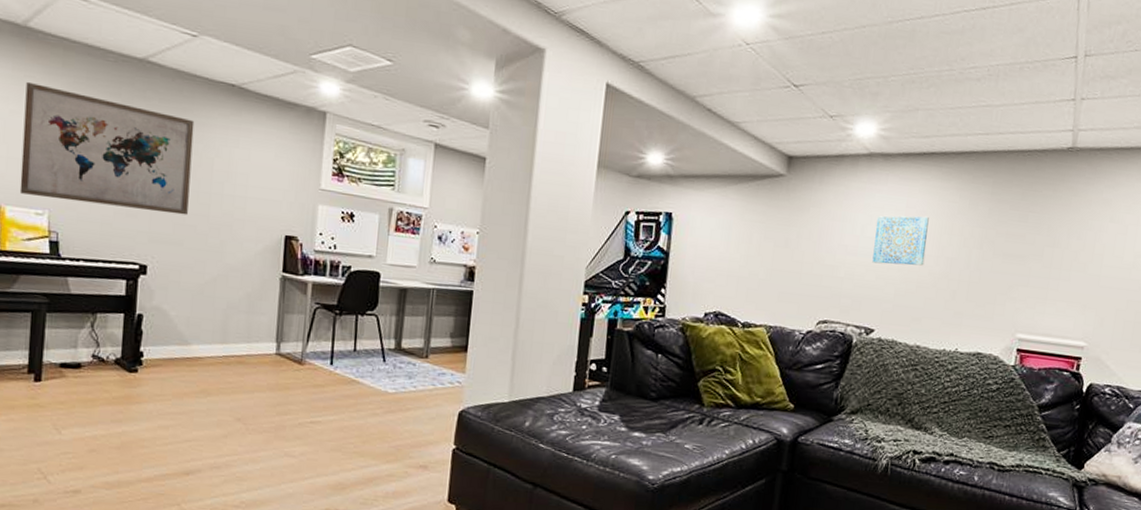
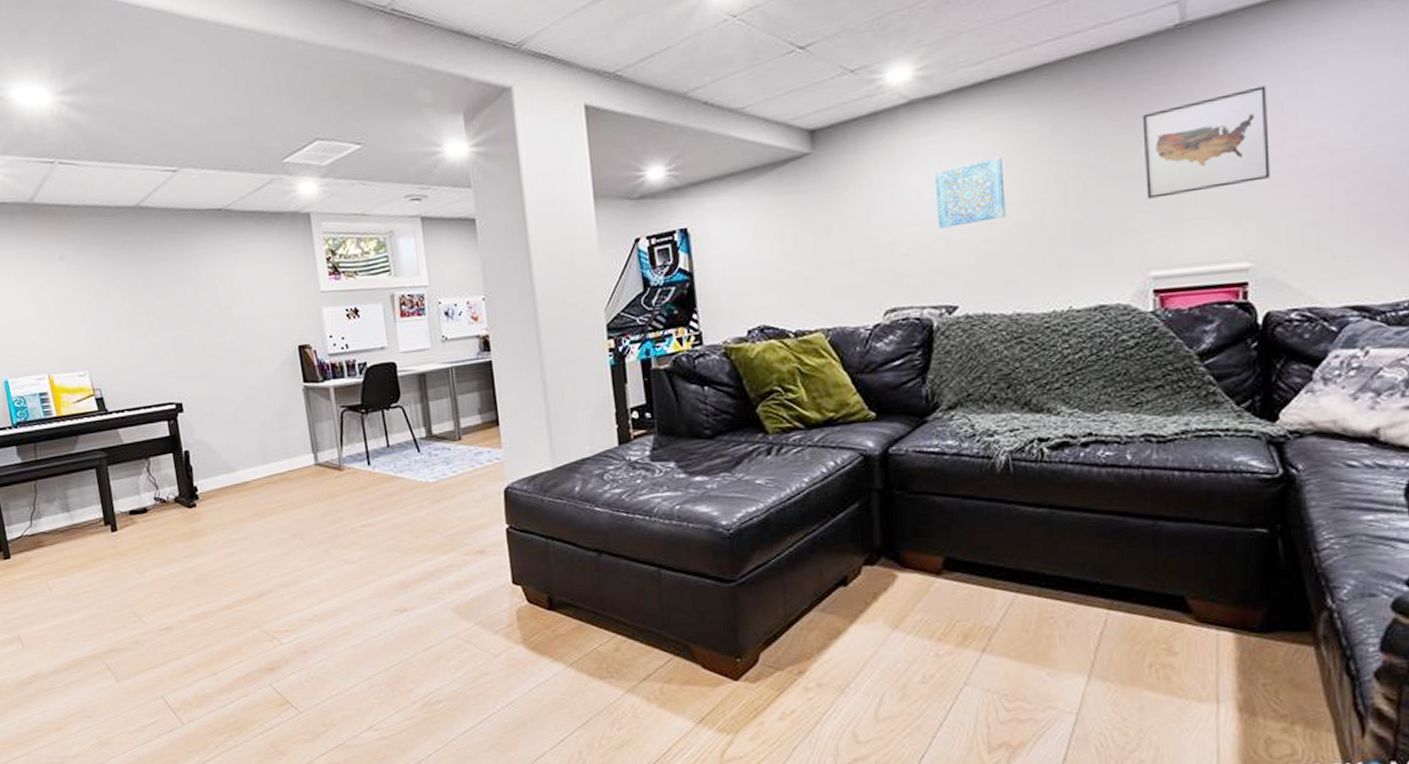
wall art: present [19,81,195,215] -> none [44,253,206,360]
wall art: none [1025,209,1120,282] -> present [1142,85,1270,199]

